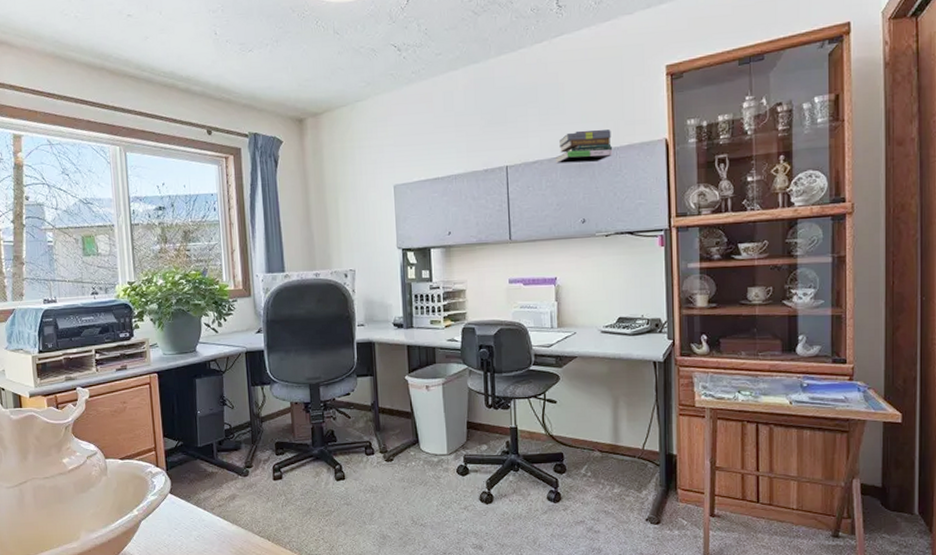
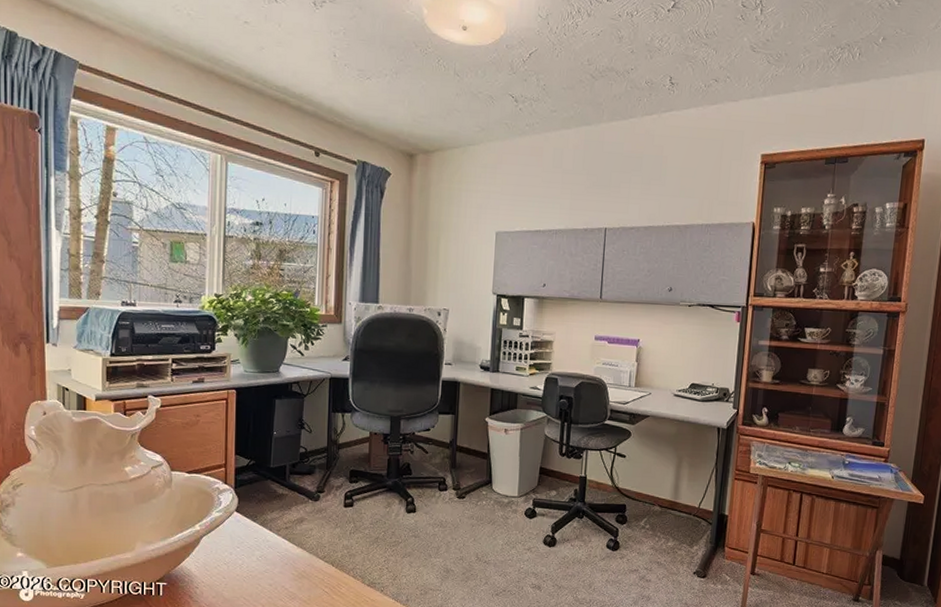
books: present [555,129,613,164] -> none [651,203,705,236]

